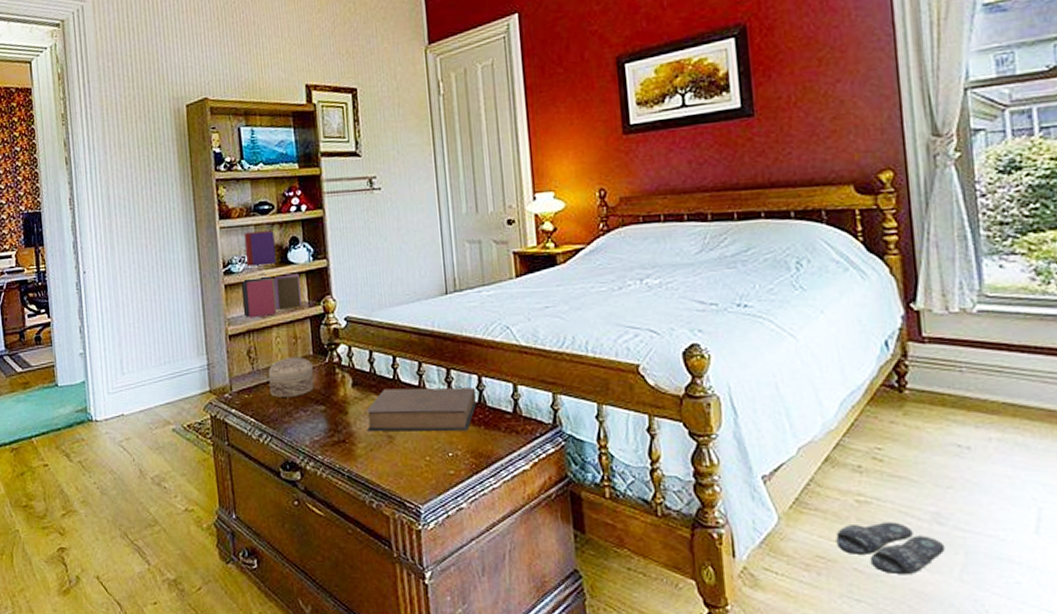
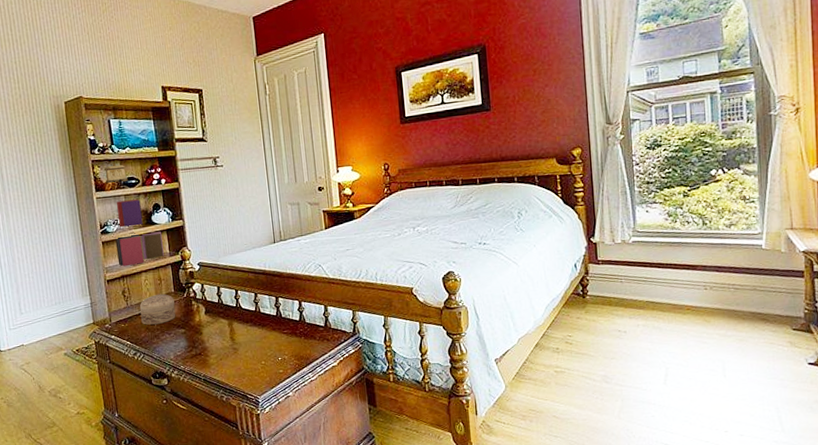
decorative box: none [230,184,260,210] -> present [103,163,129,184]
book: present [366,387,477,432] -> none [216,310,299,346]
slippers: present [836,522,945,574] -> none [542,383,610,417]

